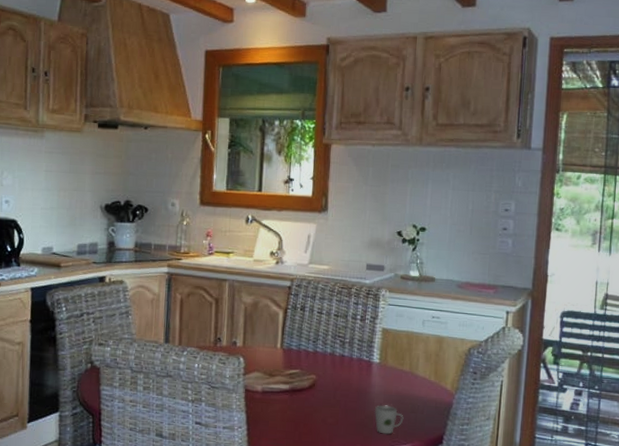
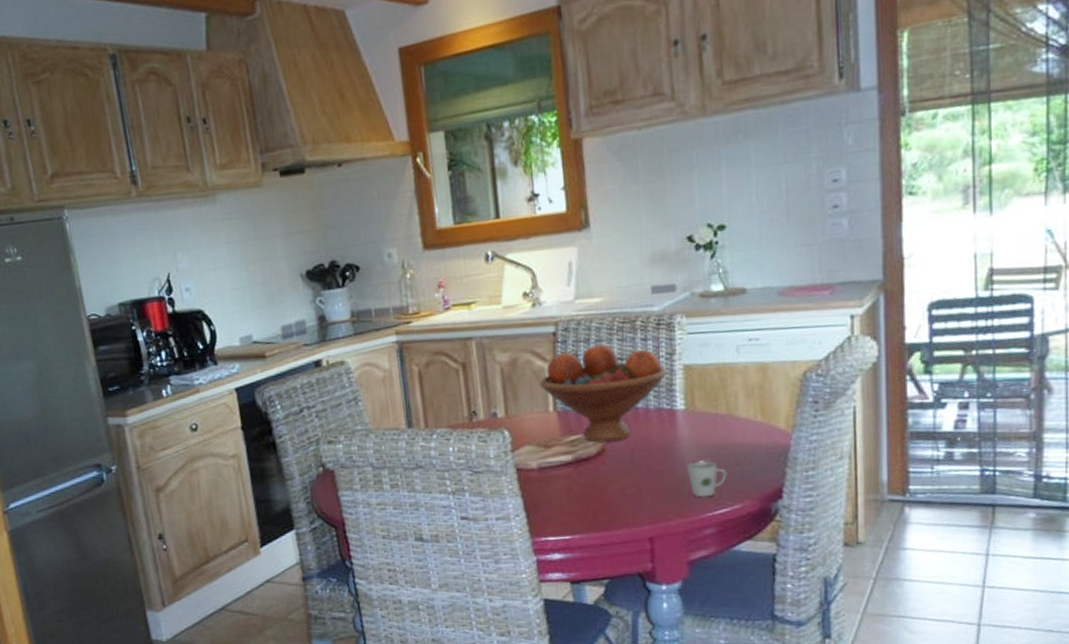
fruit bowl: none [272,301,370,380] -> present [539,343,667,443]

